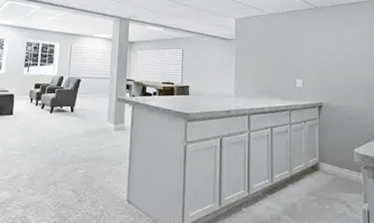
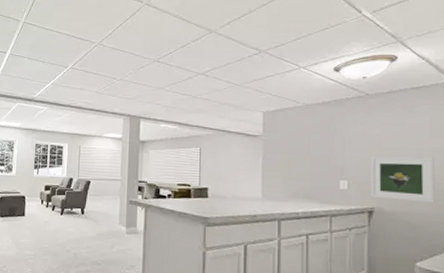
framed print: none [319,59,367,98] -> present [371,156,435,203]

